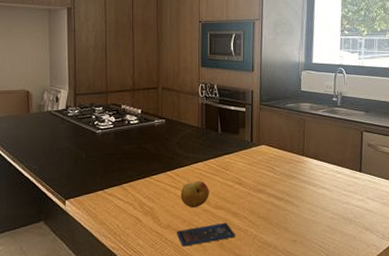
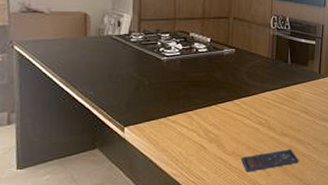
fruit: present [180,181,209,208] -> none [247,109,276,136]

